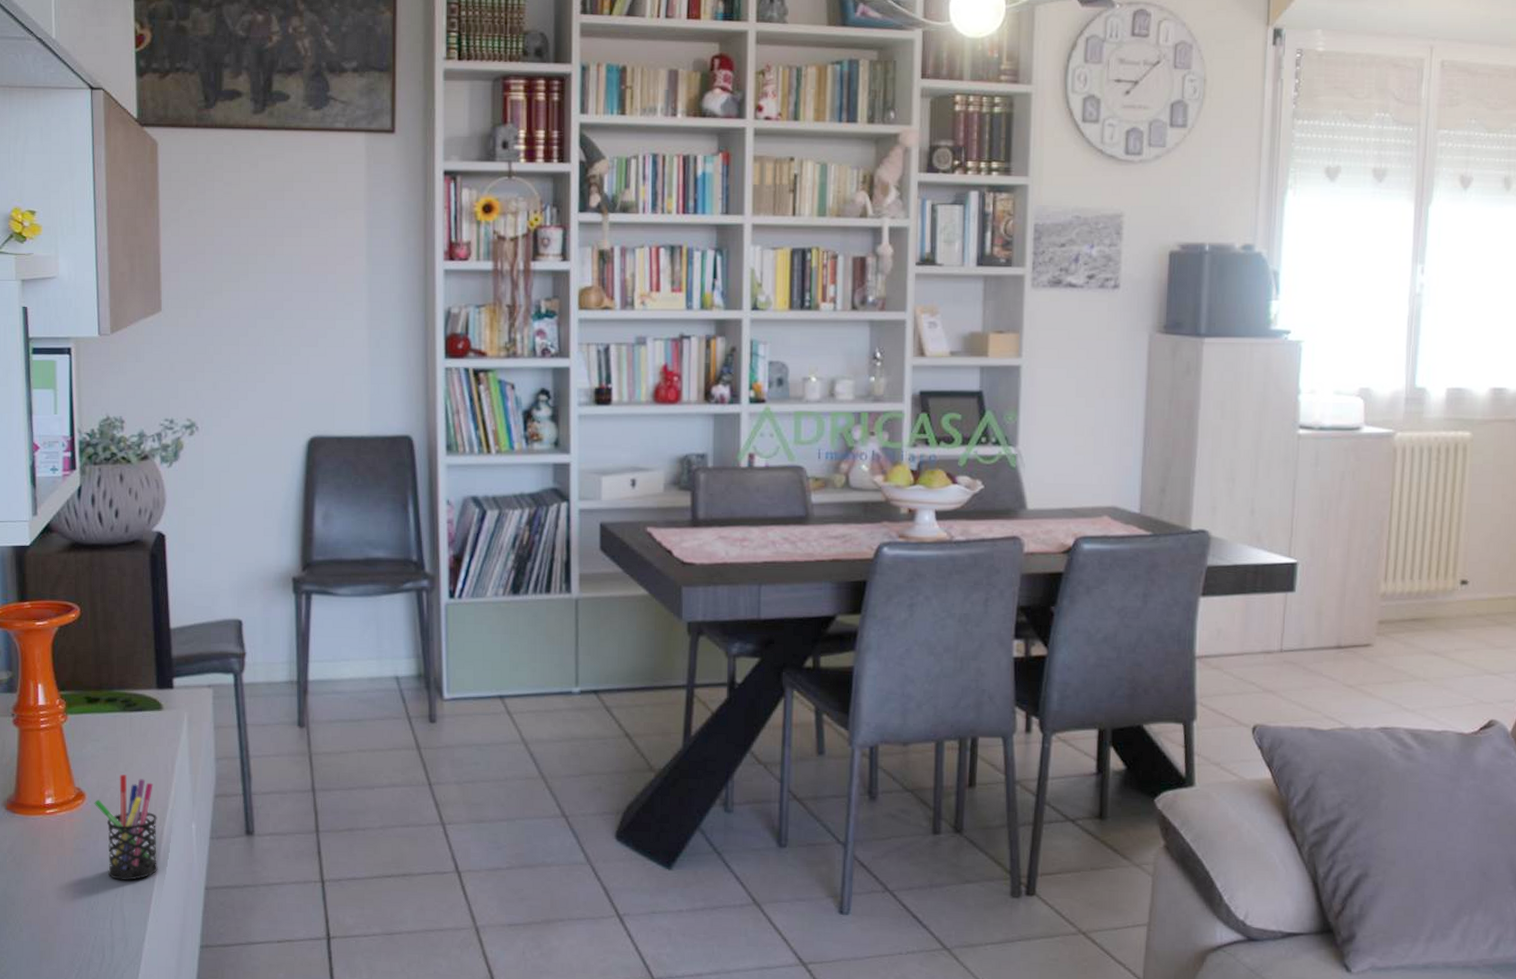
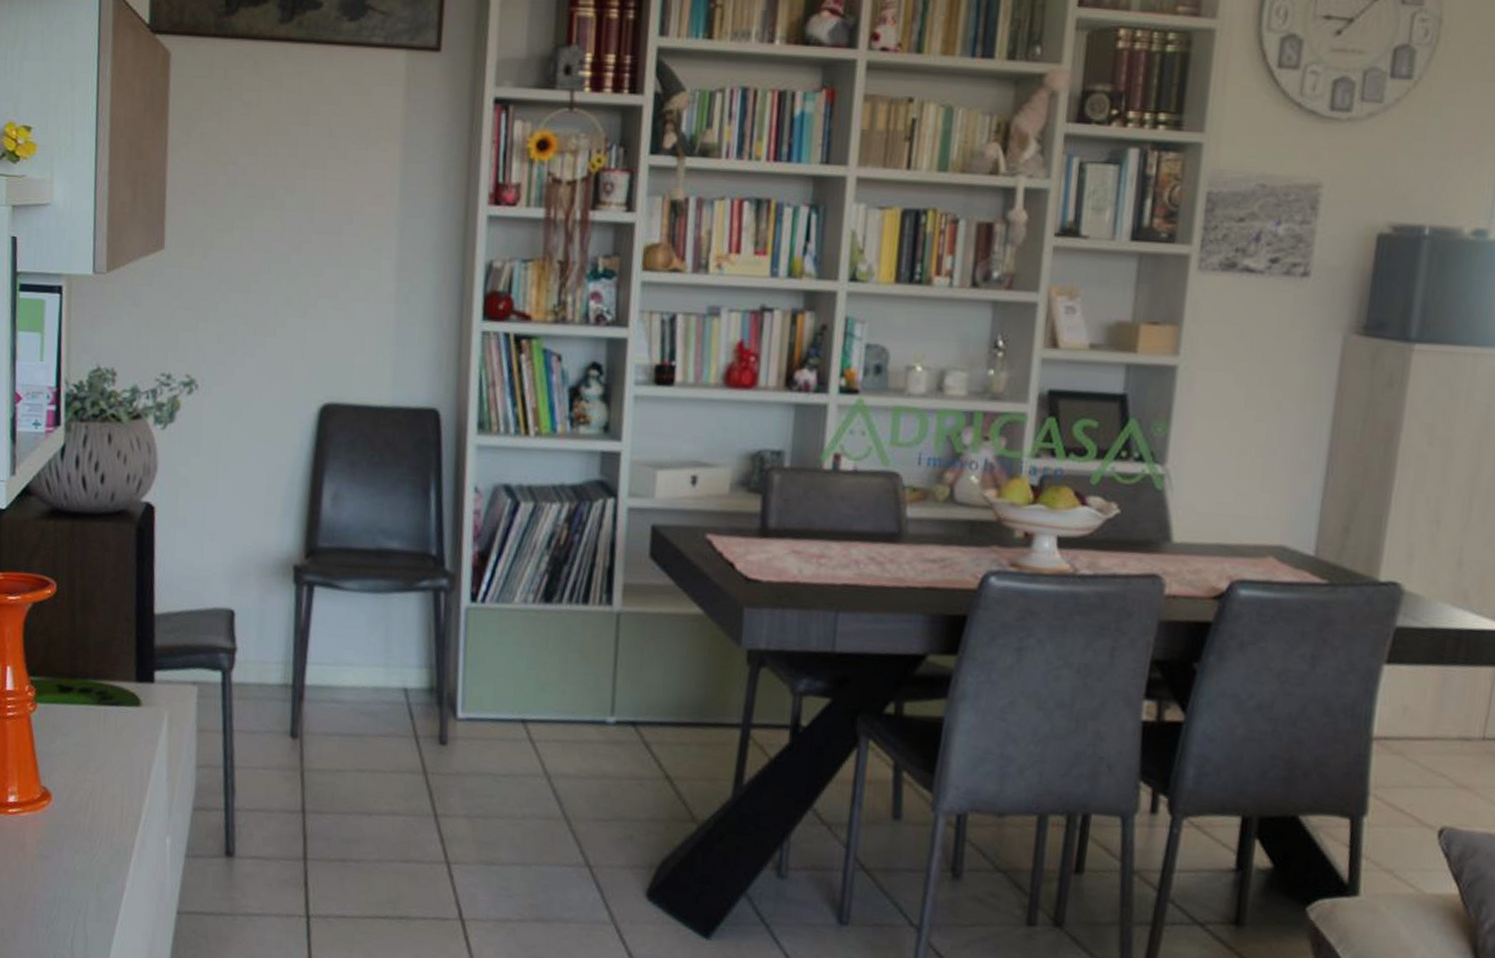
pen holder: present [94,775,158,880] -> none [60,776,129,896]

